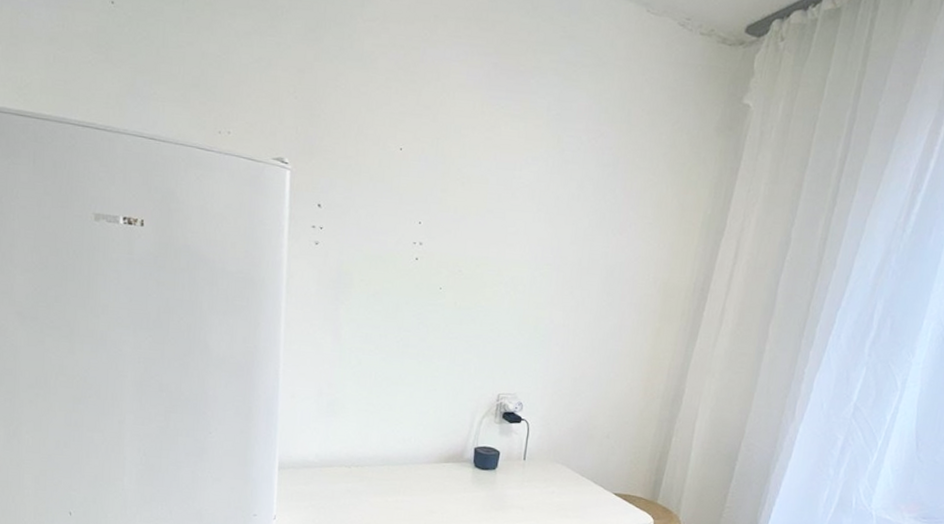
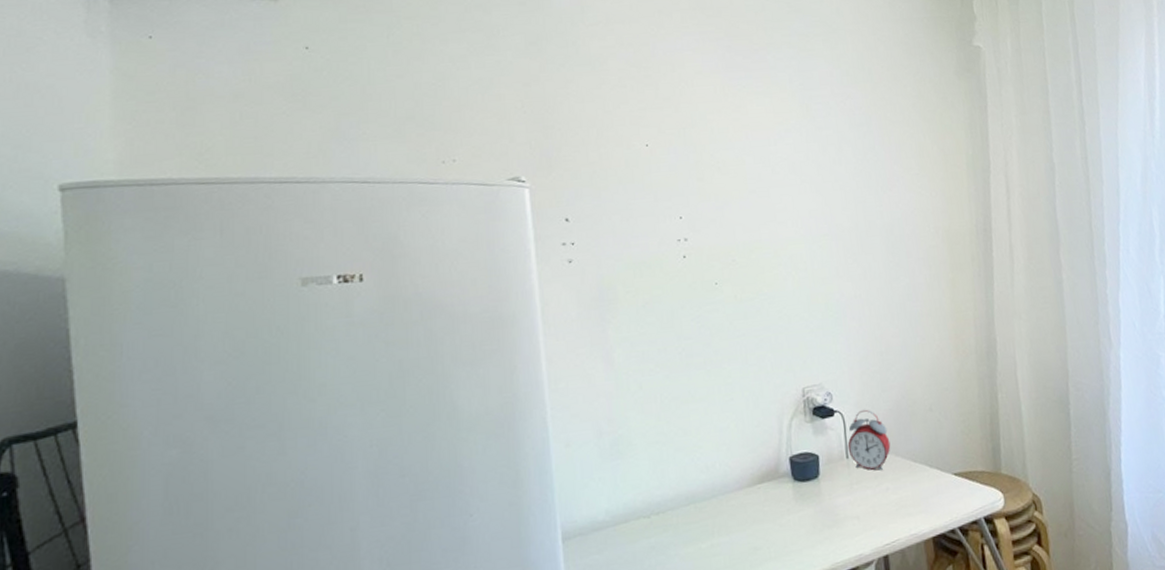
alarm clock: none [526,423,565,477] -> present [847,409,891,471]

